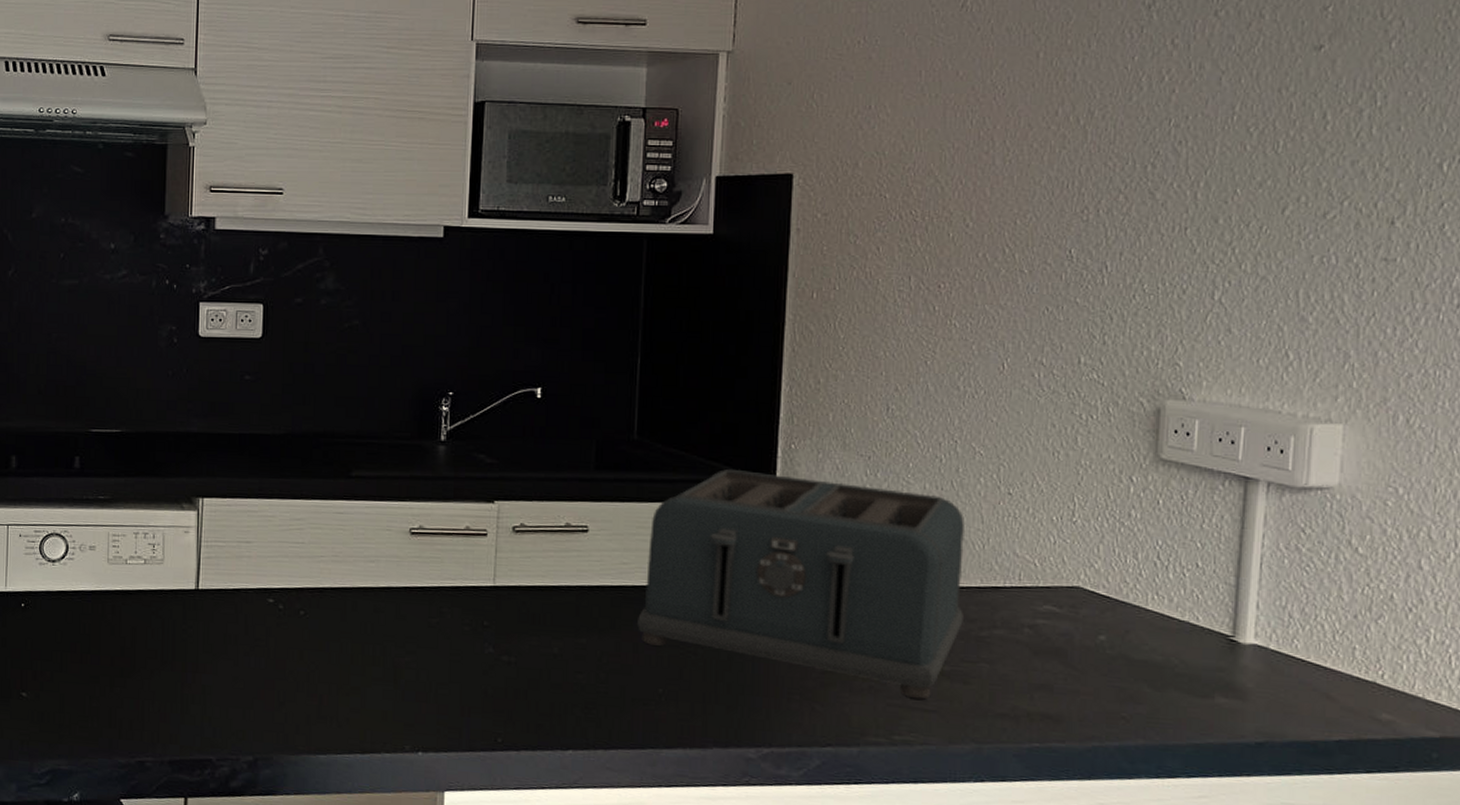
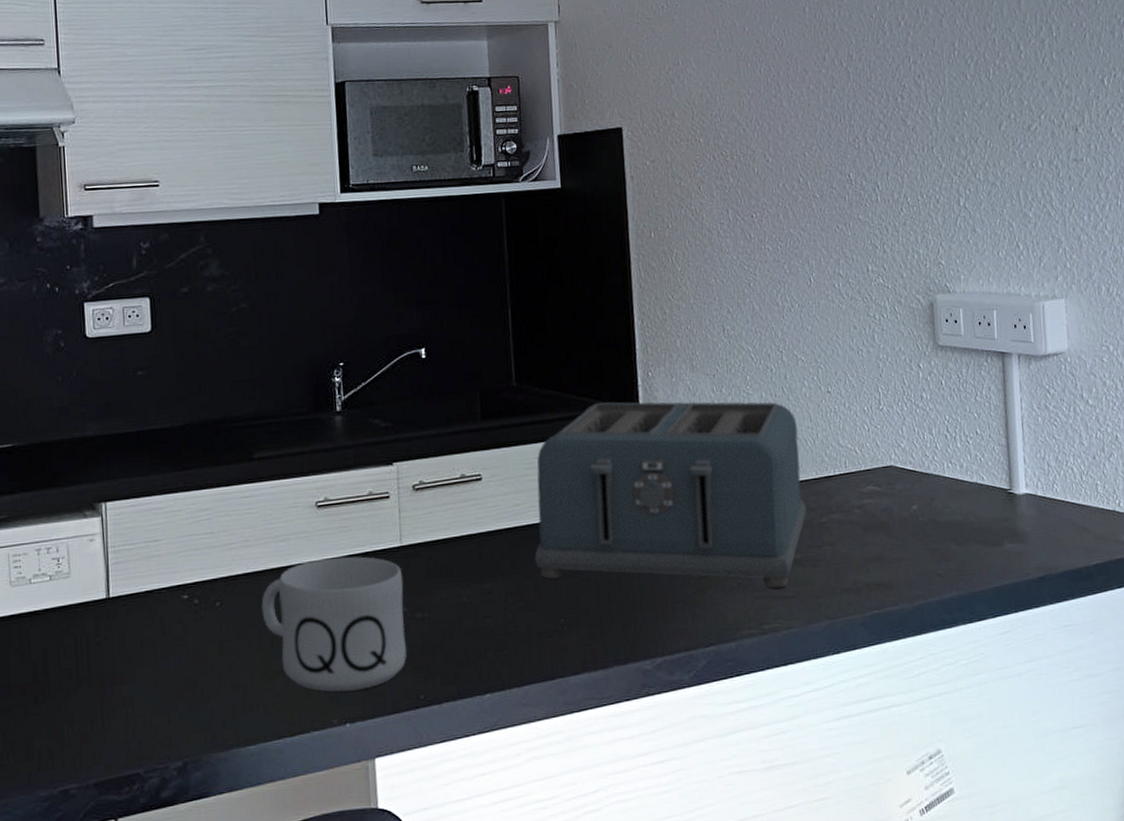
mug: none [344,586,493,722] -> present [261,556,407,692]

